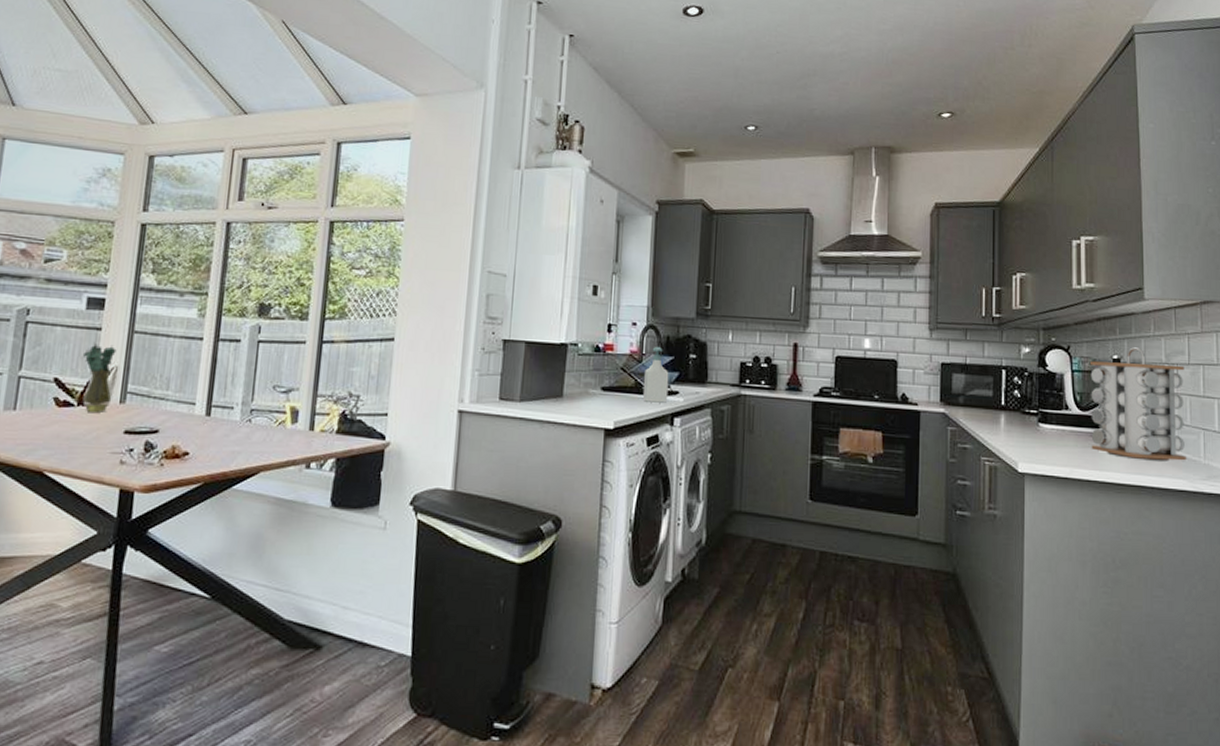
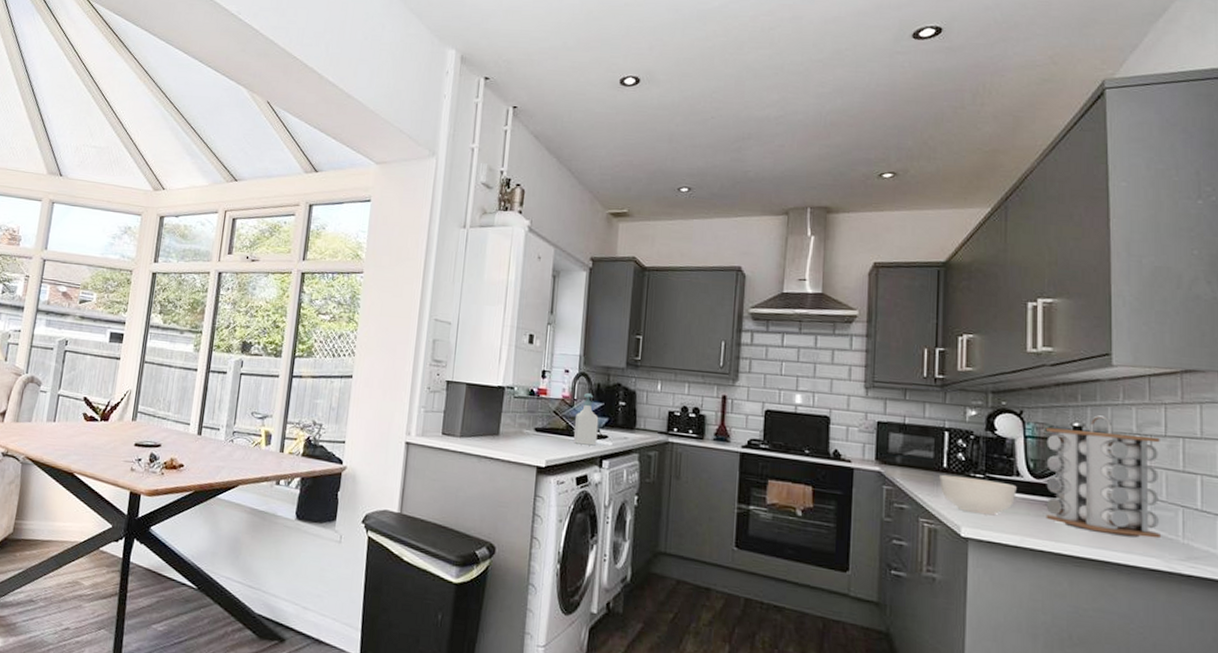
vase: present [82,342,117,413] -> none [104,369,131,427]
bowl: none [998,412,1066,450] -> present [939,474,1017,516]

